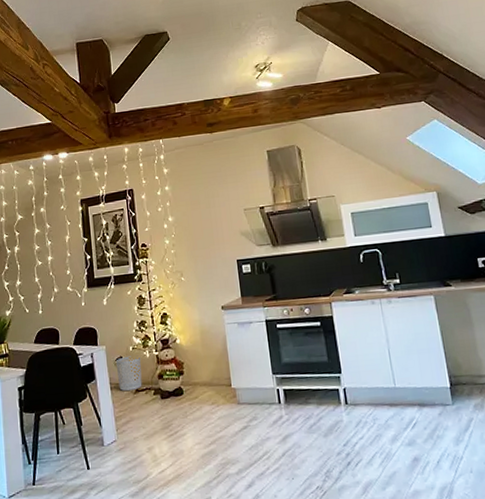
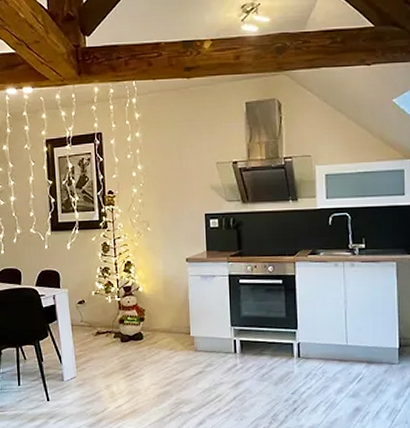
waste bin: present [115,355,142,391] -> none [77,300,103,332]

